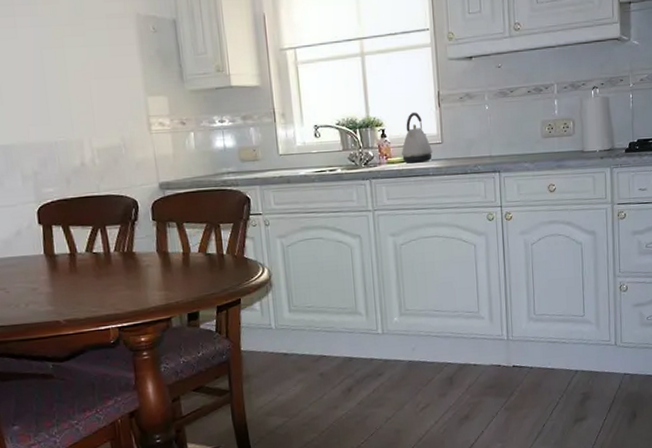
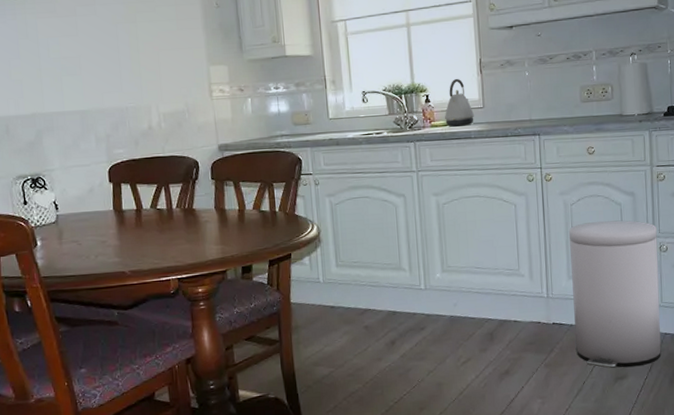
pedal bin: none [530,259,621,410] -> present [569,220,662,368]

